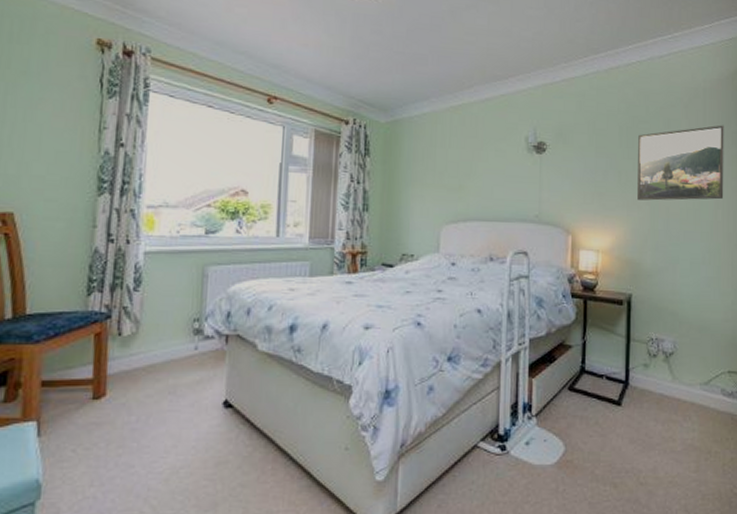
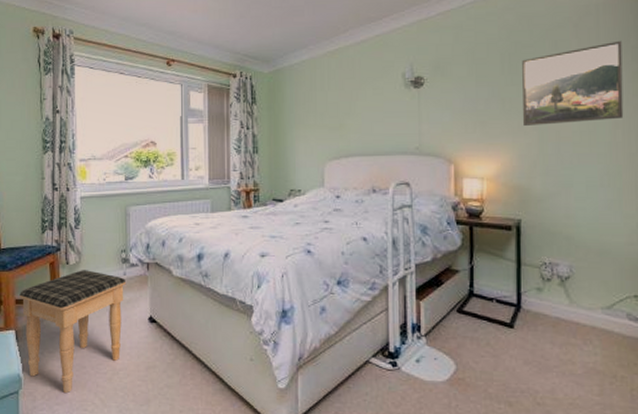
footstool: none [48,343,198,502] -> present [20,270,127,394]

